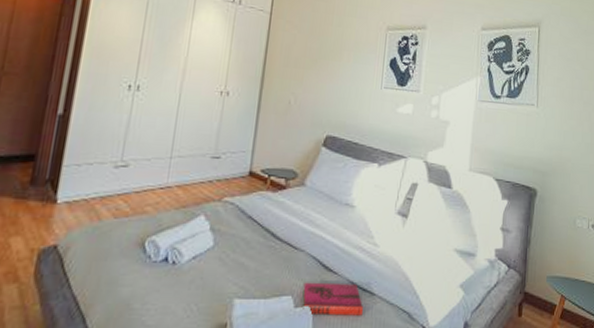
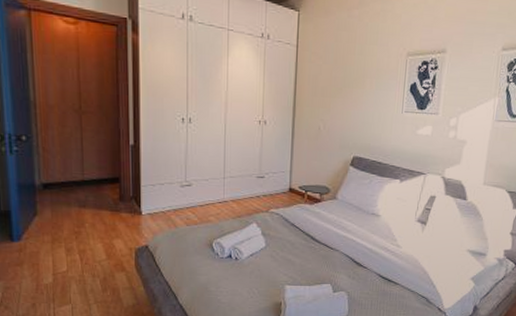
hardback book: present [302,282,363,316] -> none [339,274,389,299]

